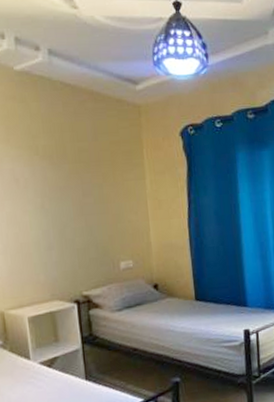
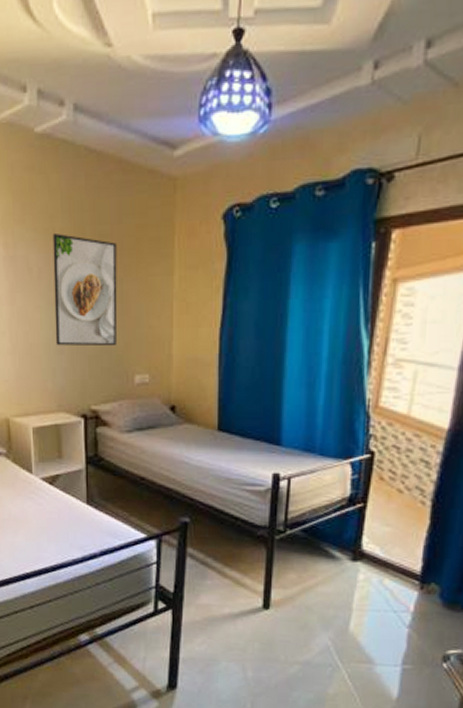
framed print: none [36,149,101,243] -> present [52,232,118,347]

